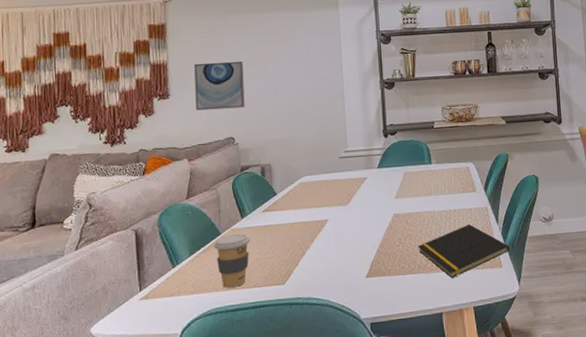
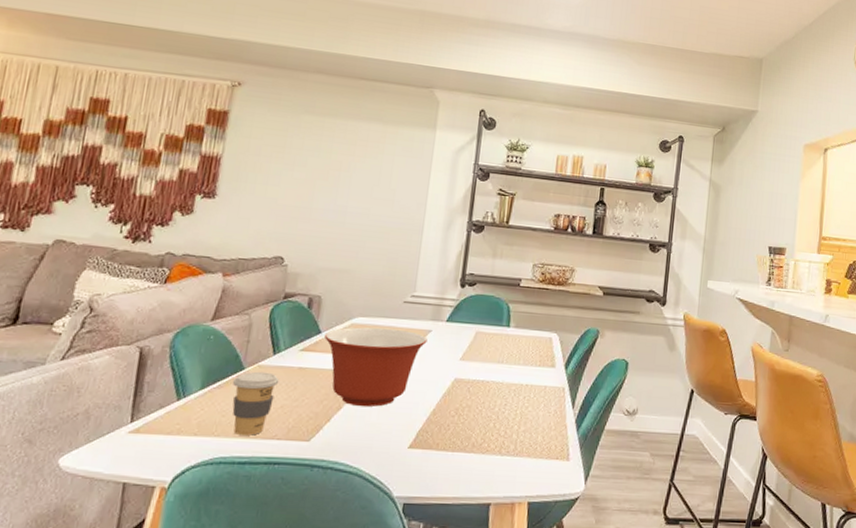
wall art: present [194,61,245,111] -> none [245,163,312,225]
mixing bowl: none [279,181,365,250] -> present [323,327,428,407]
notepad: present [418,223,510,279] -> none [476,403,583,465]

